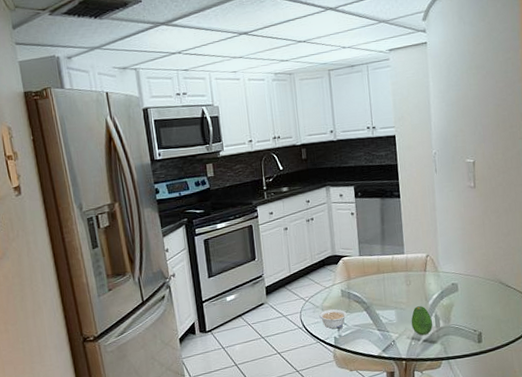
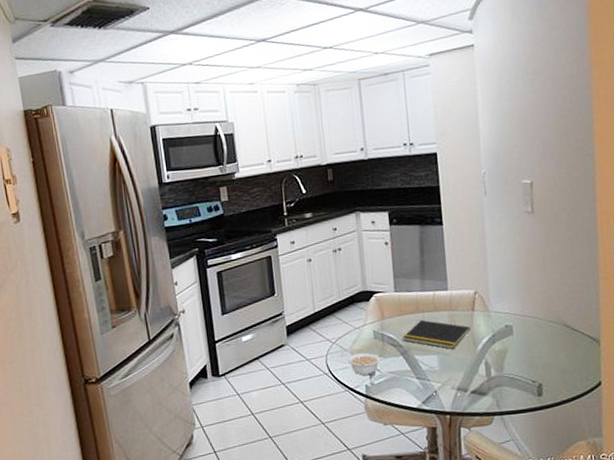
notepad: none [366,279,423,304] -> present [403,319,471,349]
fruit: present [411,306,433,336] -> none [456,351,483,386]

